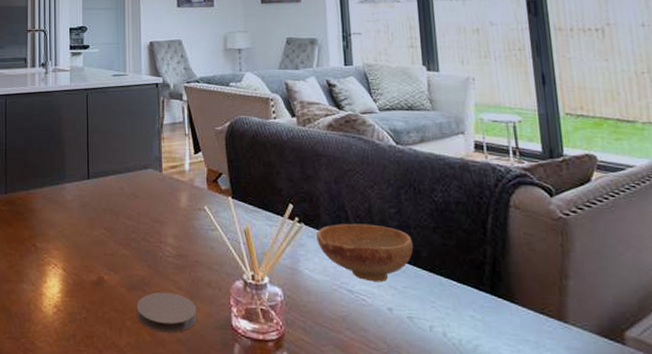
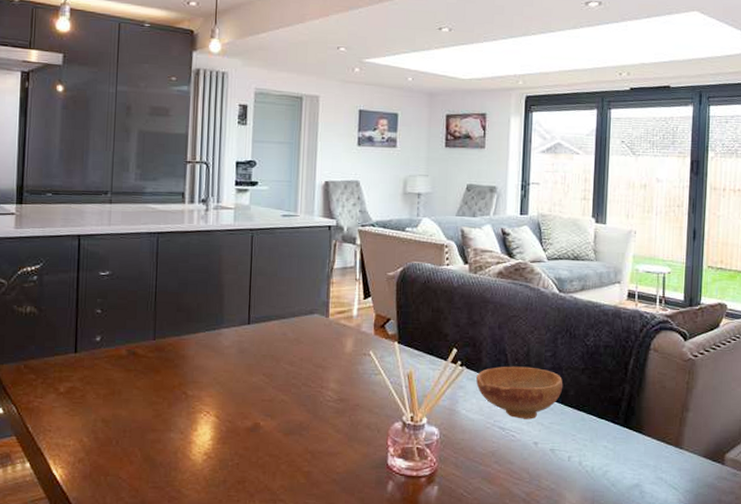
coaster: present [136,292,196,333] -> none [292,435,353,475]

